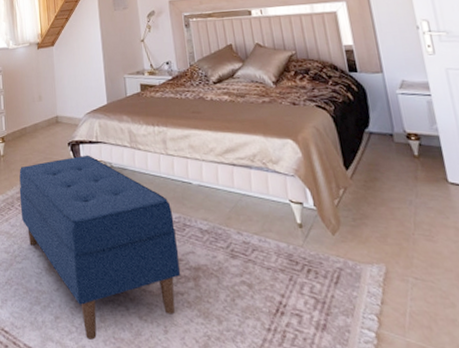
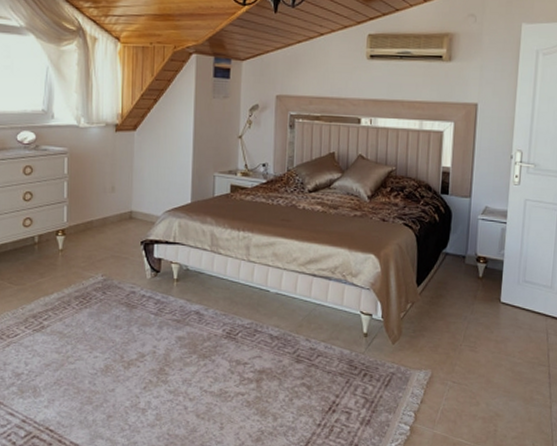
bench: present [19,155,180,340] -> none [78,255,246,436]

